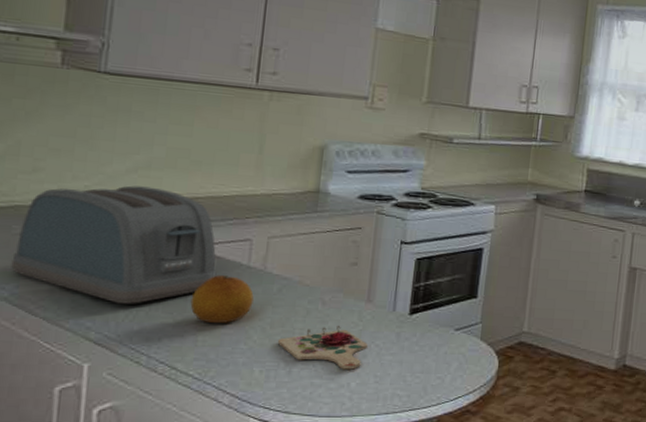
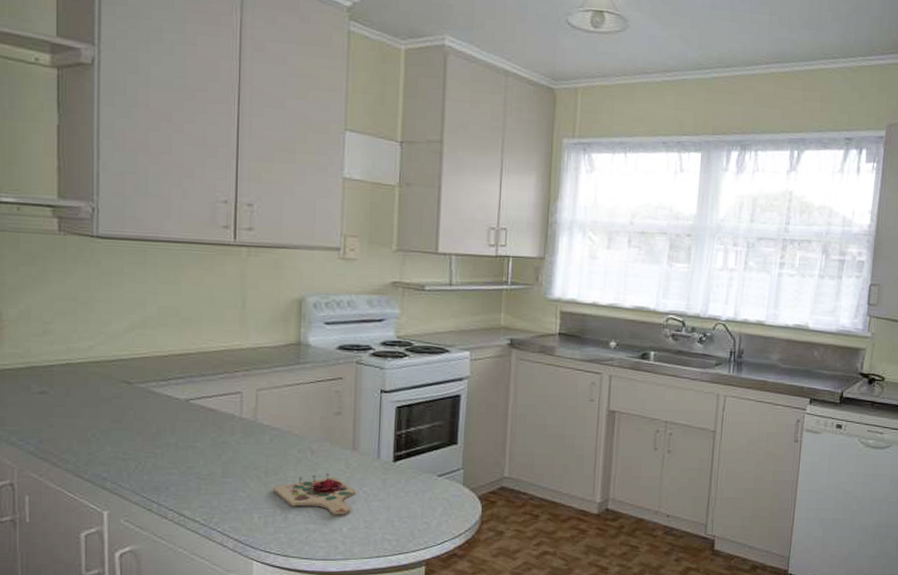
toaster: present [11,185,217,304] -> none [34,344,213,456]
fruit: present [190,275,254,324] -> none [191,427,248,473]

